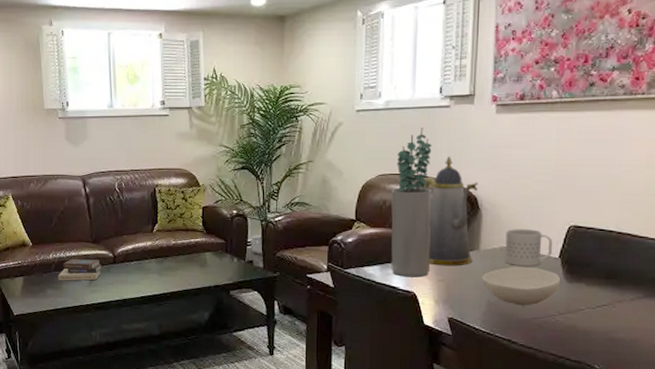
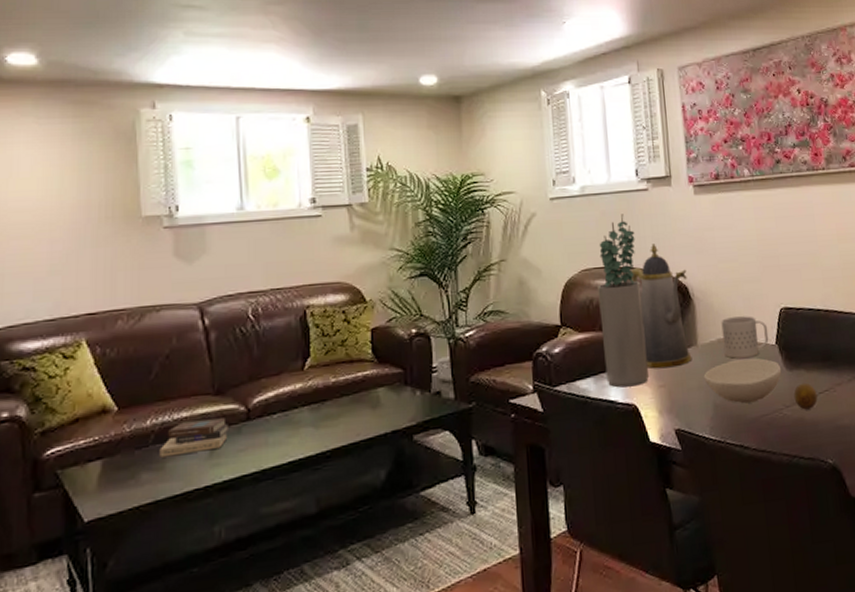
fruit: none [569,295,594,319] -> present [793,382,818,410]

